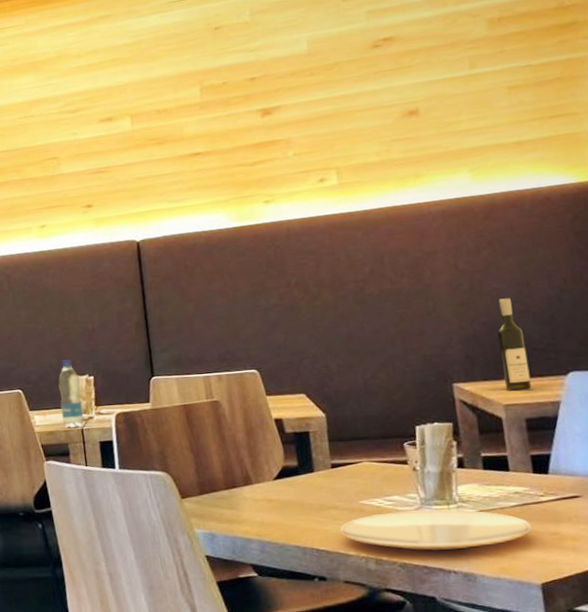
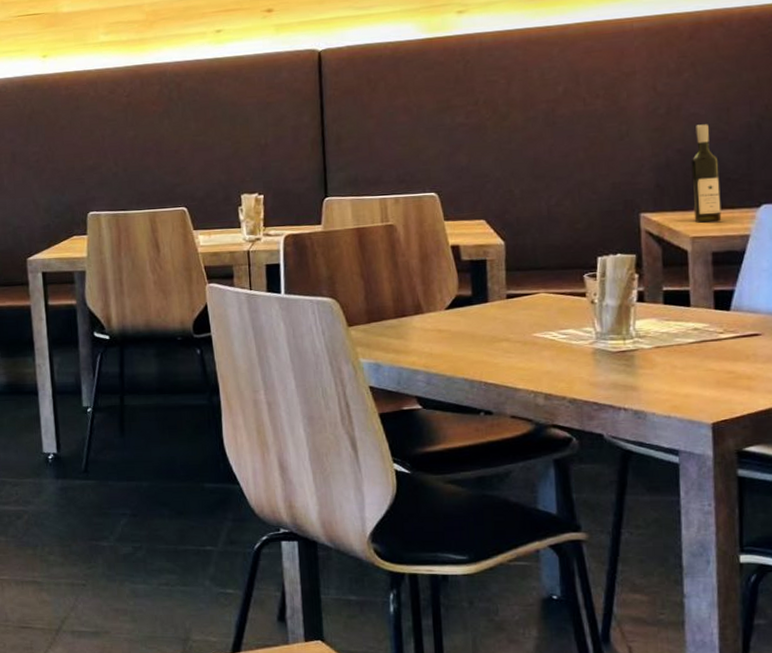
bottle: present [58,359,84,428] -> none [225,176,251,249]
plate: present [339,509,532,551] -> none [510,344,708,387]

